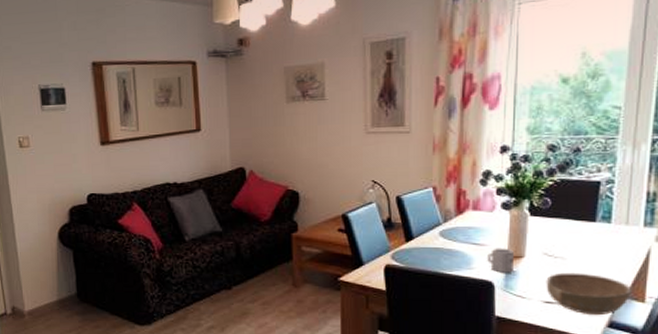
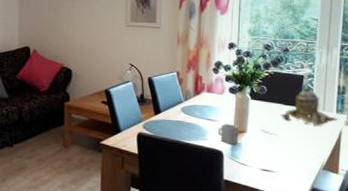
bowl: present [546,272,631,316] -> none [263,146,328,183]
teapot: none [569,196,647,244] -> present [281,87,339,126]

